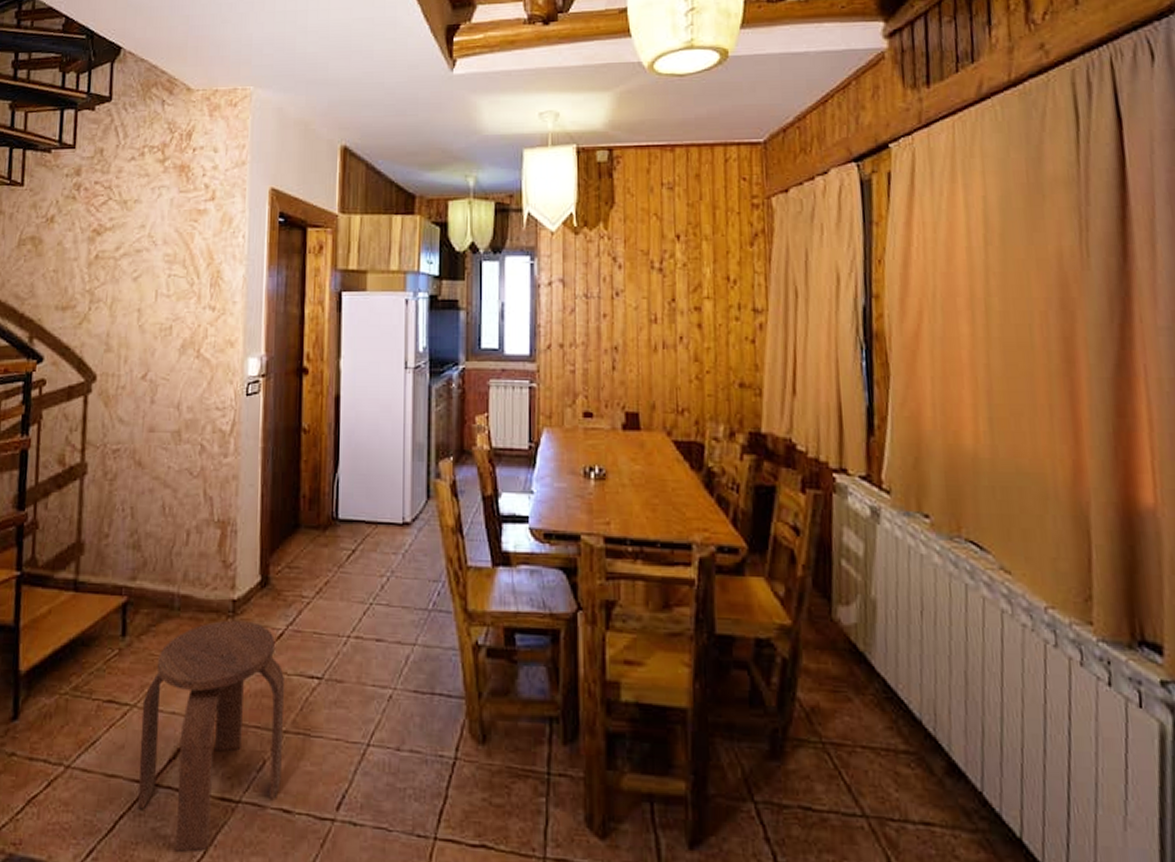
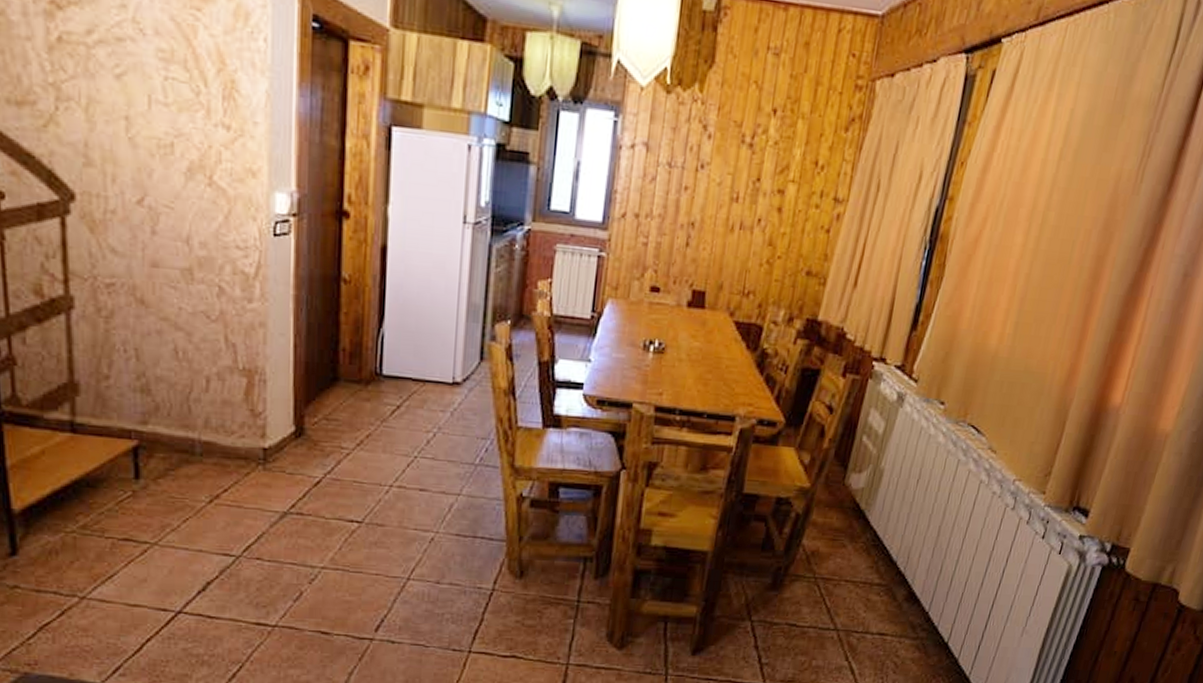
stool: present [138,619,286,852] -> none [164,467,323,667]

